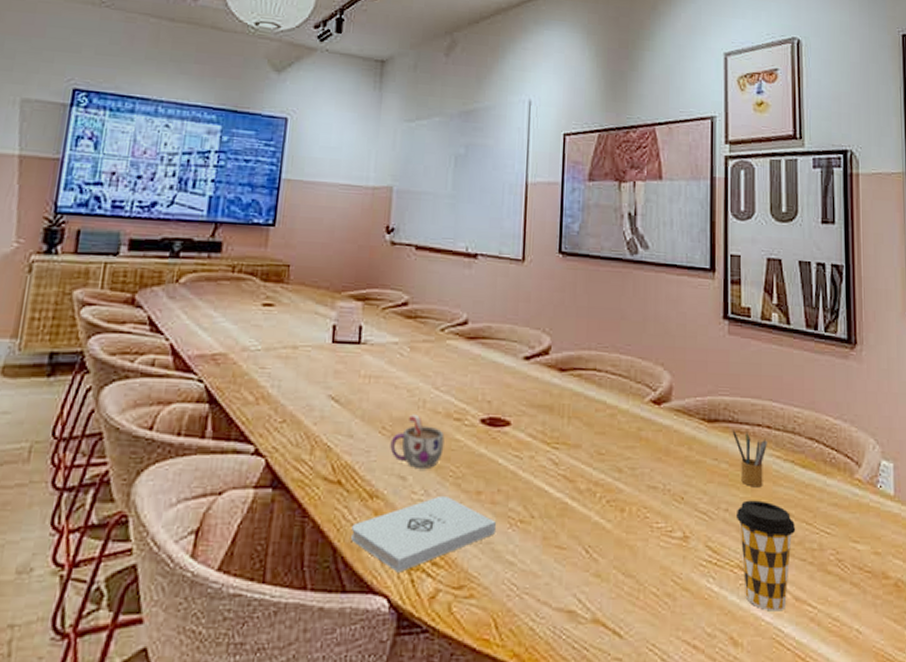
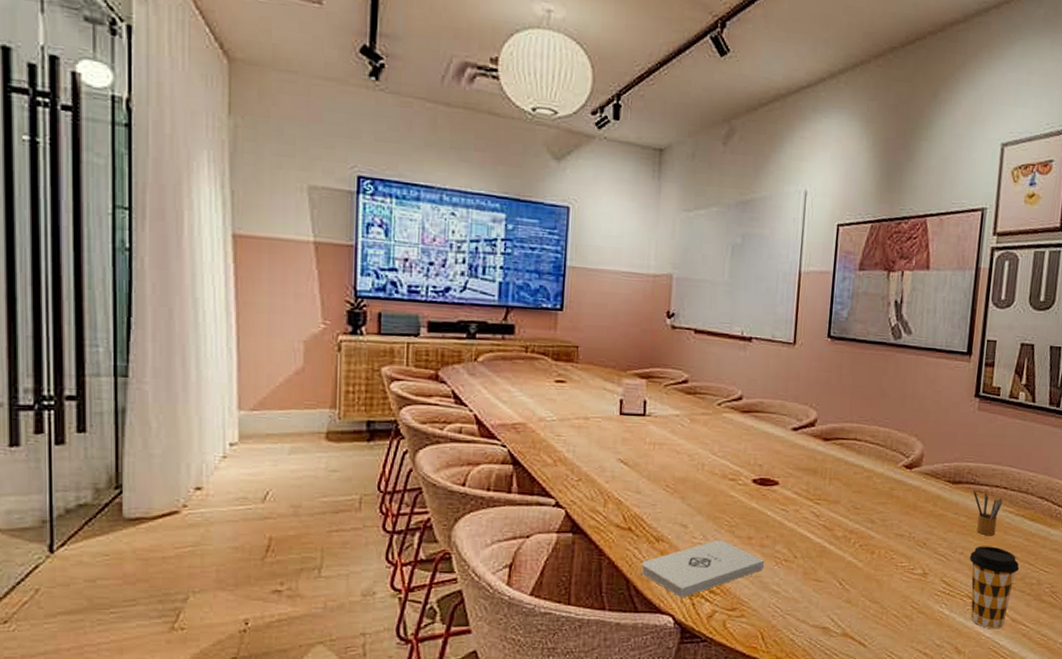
mug: present [390,414,445,468] -> none [673,475,721,519]

